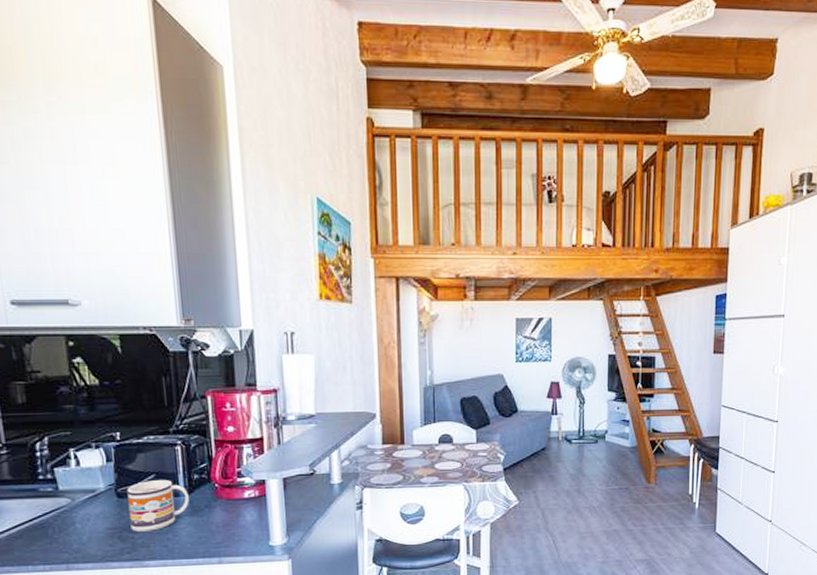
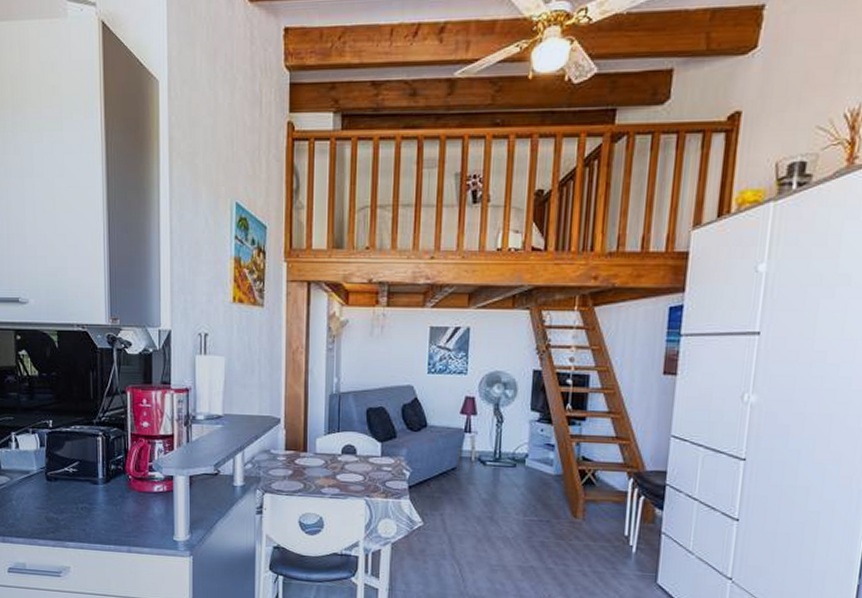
mug: present [127,479,189,532] -> none [55,466,106,515]

